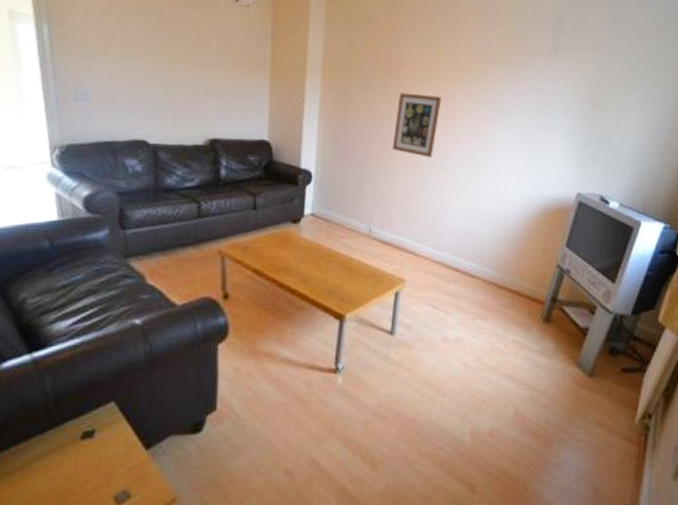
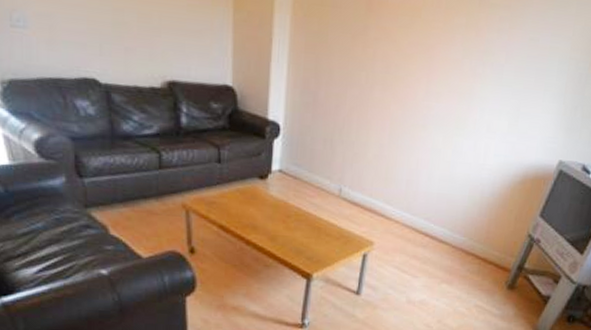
wall art: present [392,92,442,158] -> none [368,36,426,115]

